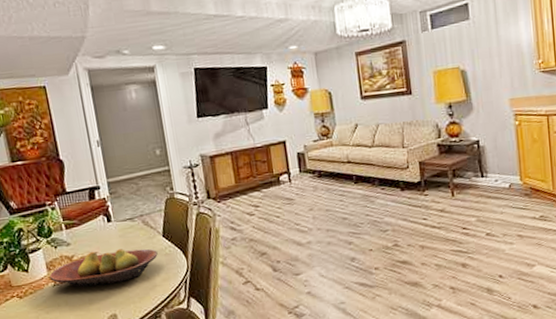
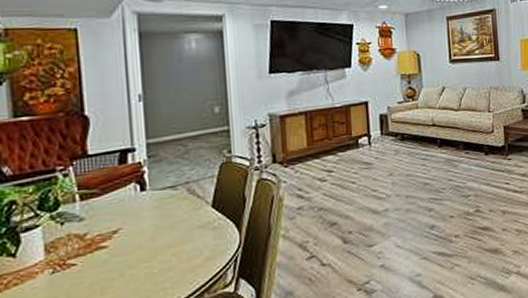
fruit bowl: present [49,249,158,287] -> none [47,222,203,273]

